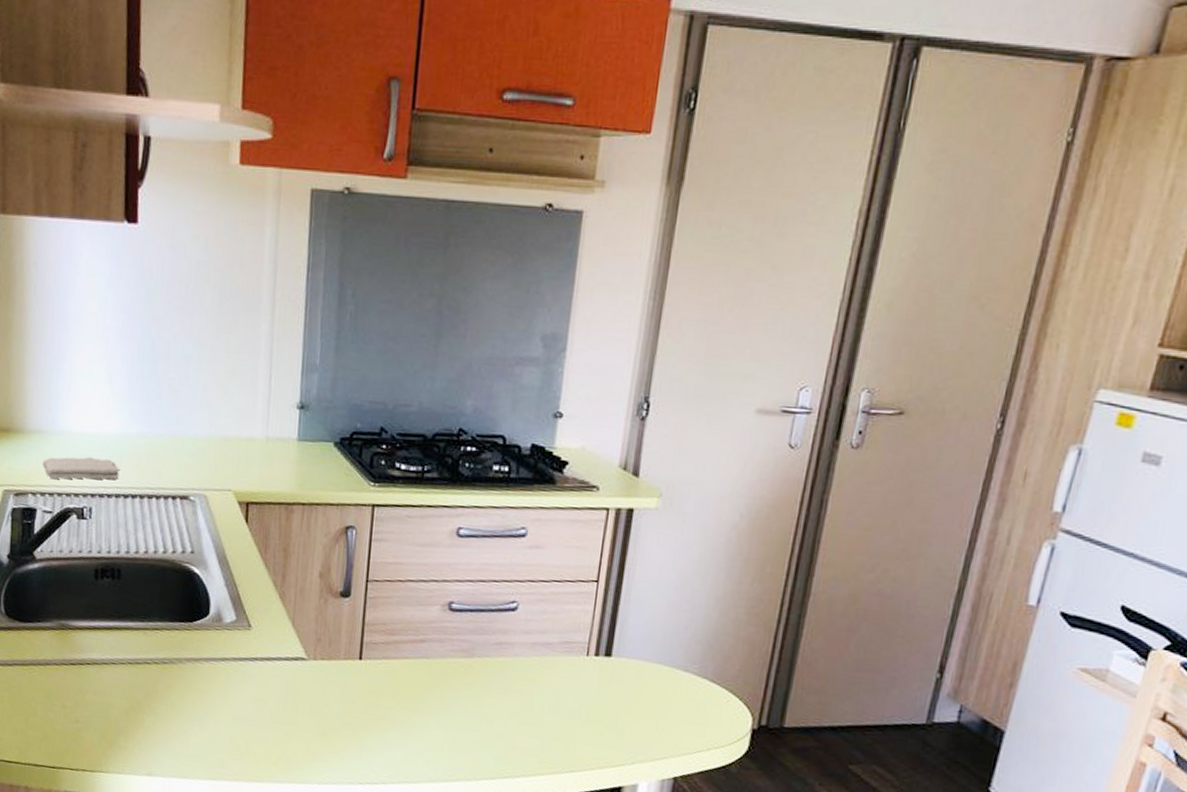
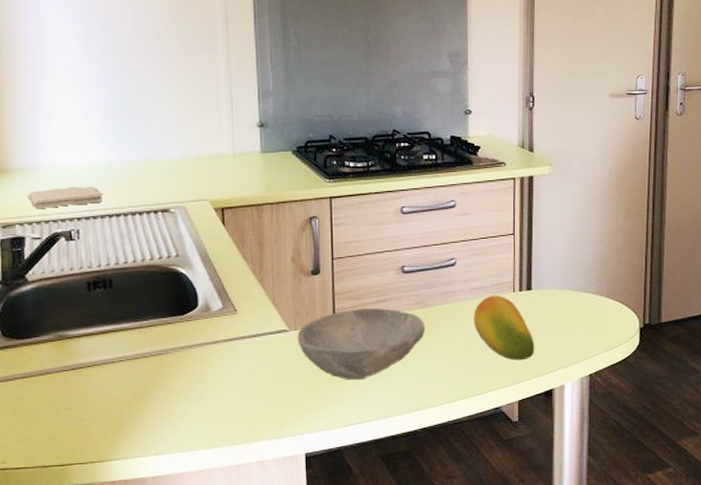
bowl: none [315,645,470,732] -> present [297,308,426,380]
fruit: none [530,655,606,744] -> present [473,295,535,361]

